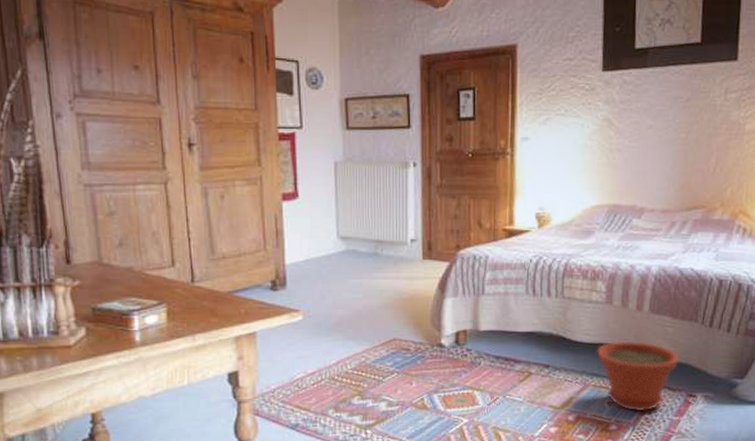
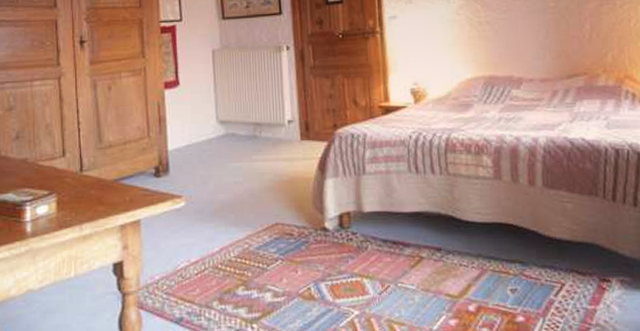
plant pot: present [597,341,680,412] -> none [491,219,586,300]

